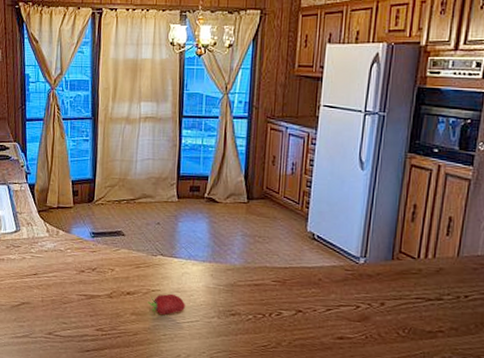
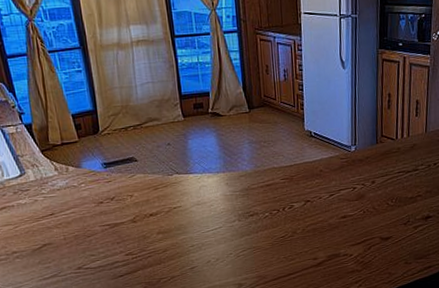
fruit: present [147,293,186,315] -> none [171,207,208,230]

